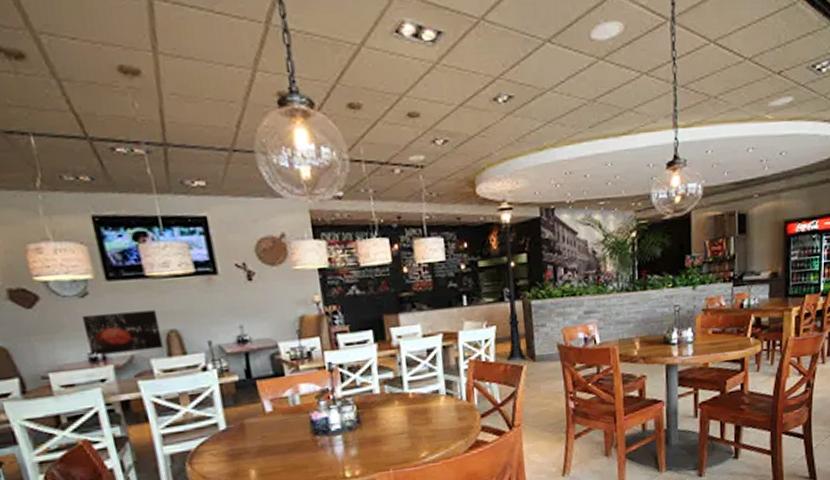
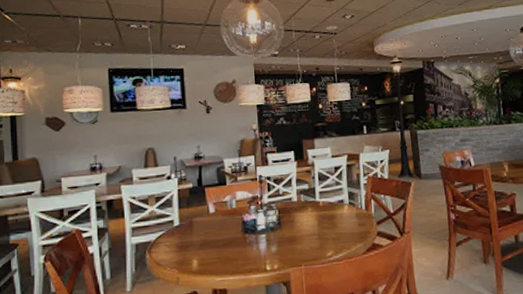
wall art: present [81,310,163,357] -> none [90,133,142,167]

